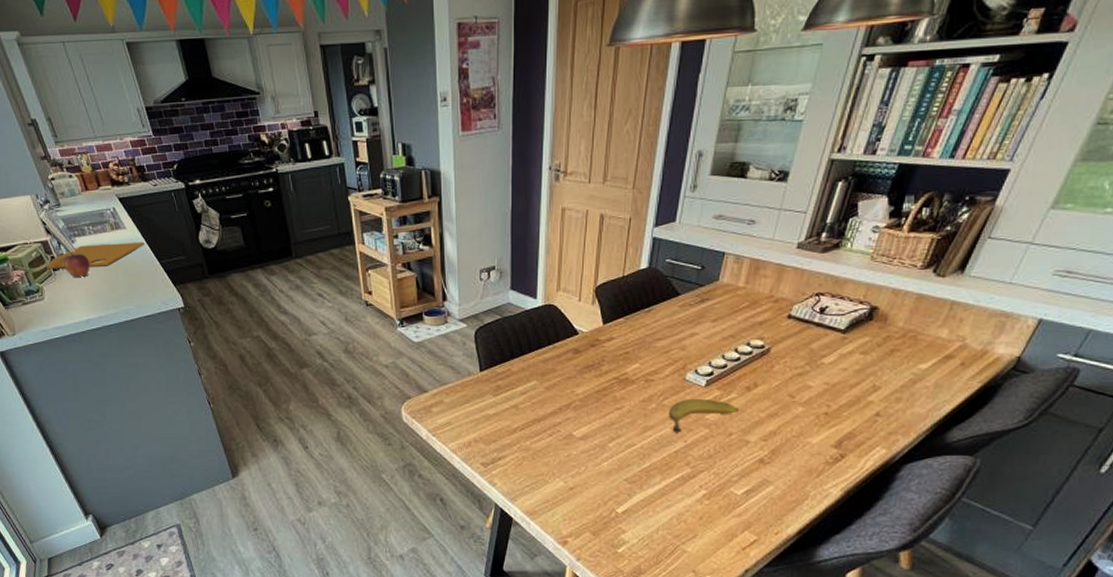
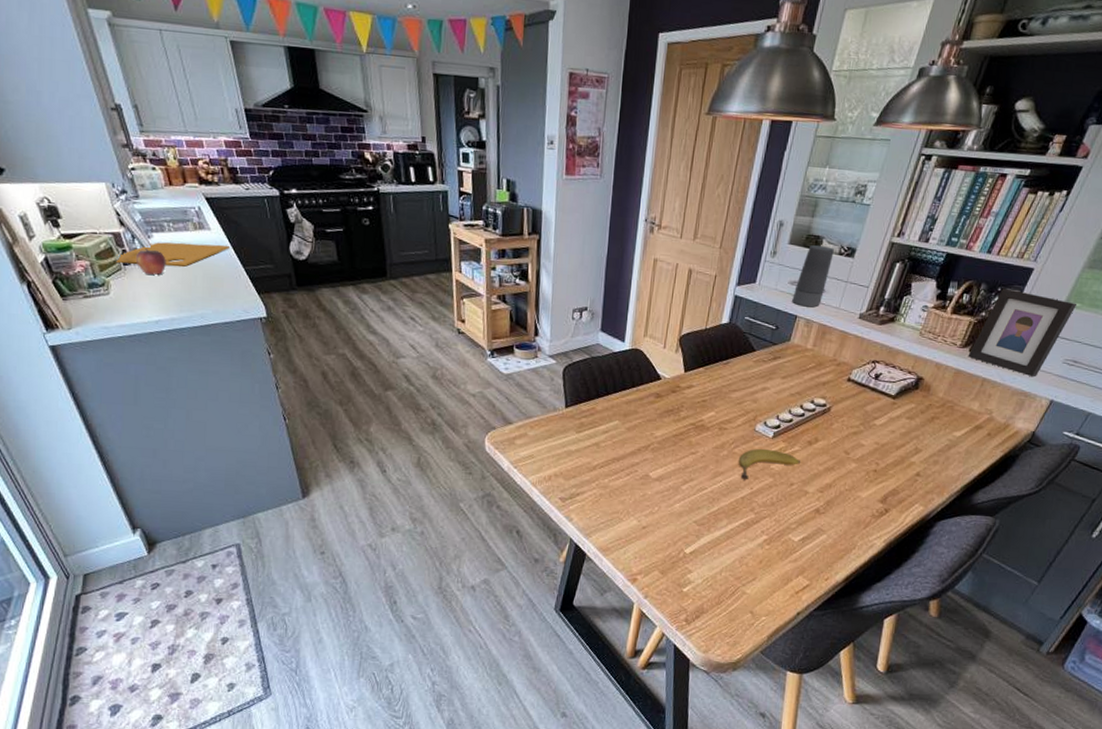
canister: none [718,173,763,242] -> present [792,245,834,308]
picture frame: none [931,196,1069,295] -> present [968,288,1078,378]

